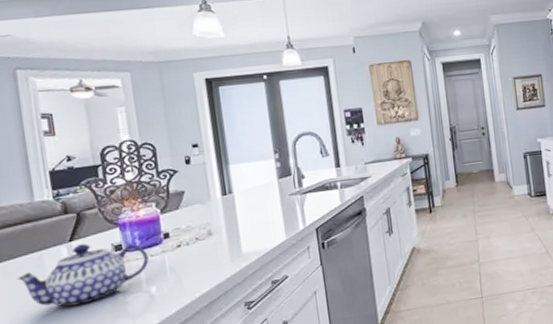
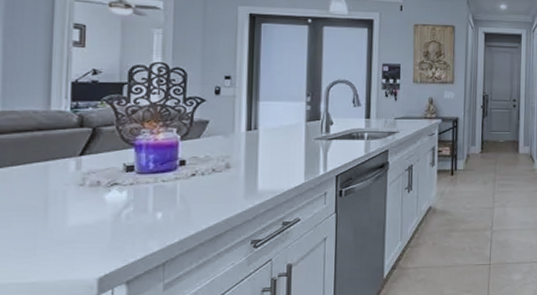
teapot: present [16,244,149,307] -> none [16,160,160,222]

